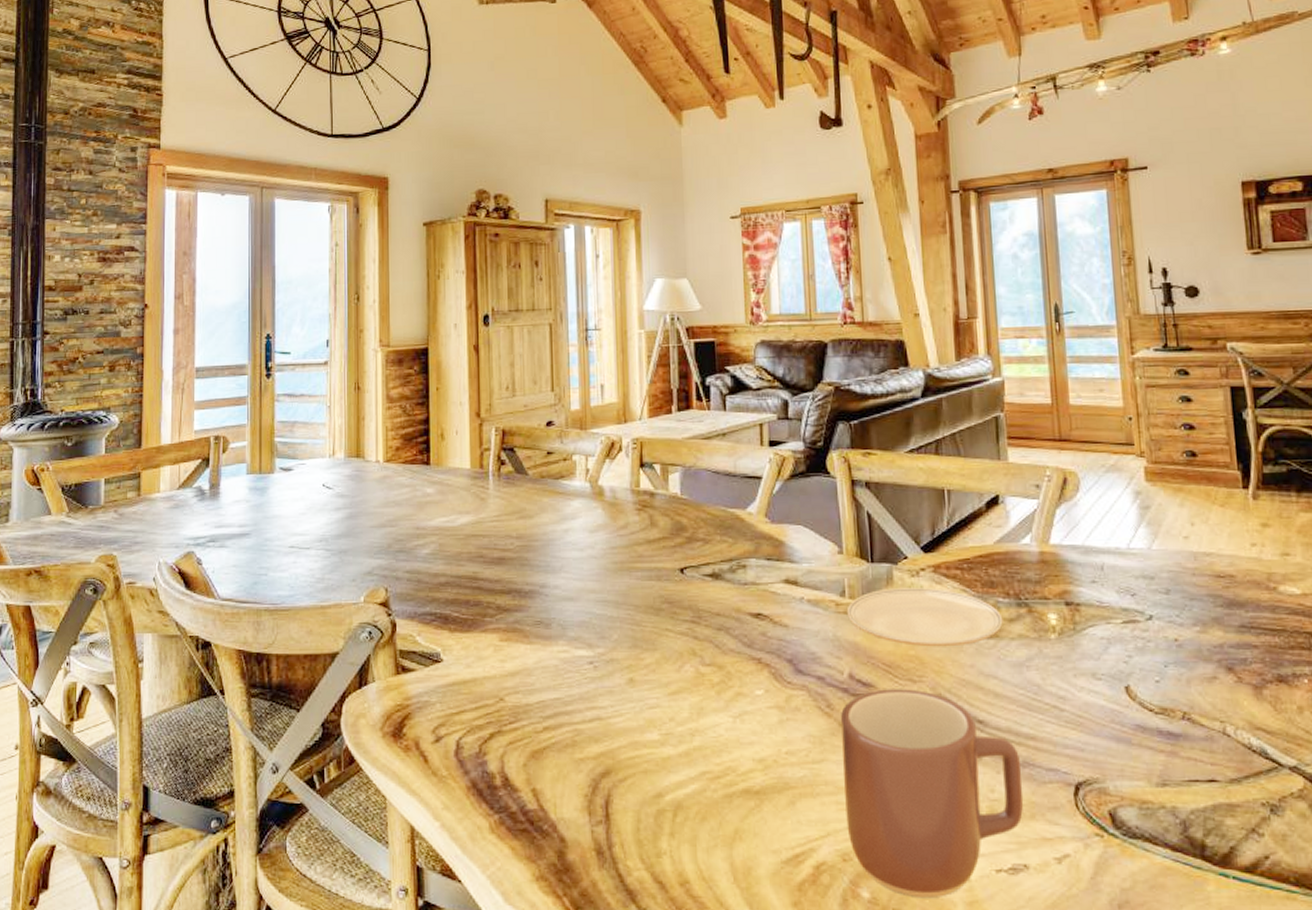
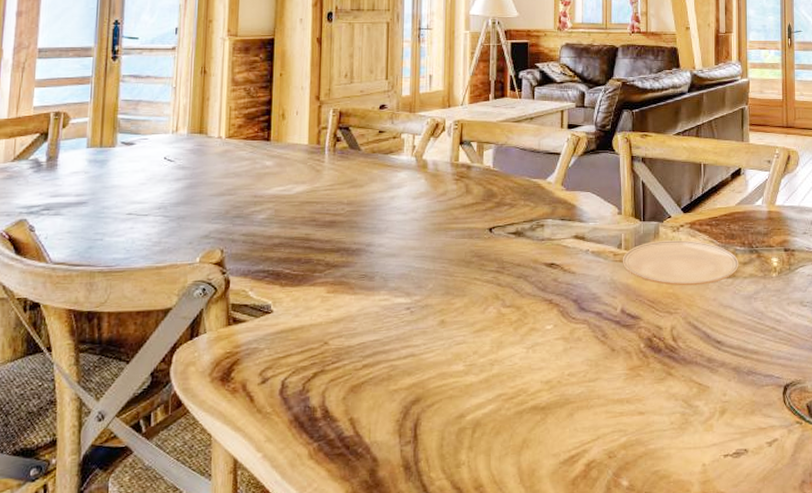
mug: present [840,689,1024,899] -> none [612,319,747,482]

